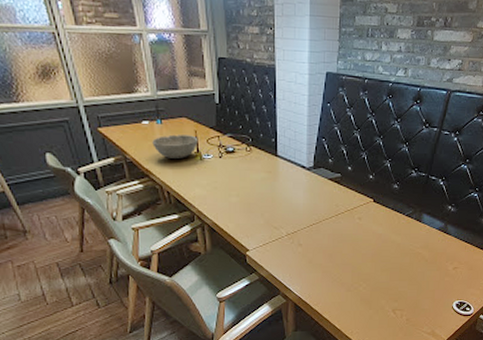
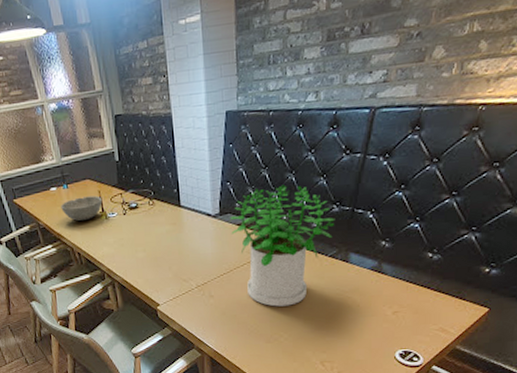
potted plant: none [322,147,413,258] -> present [230,185,335,307]

